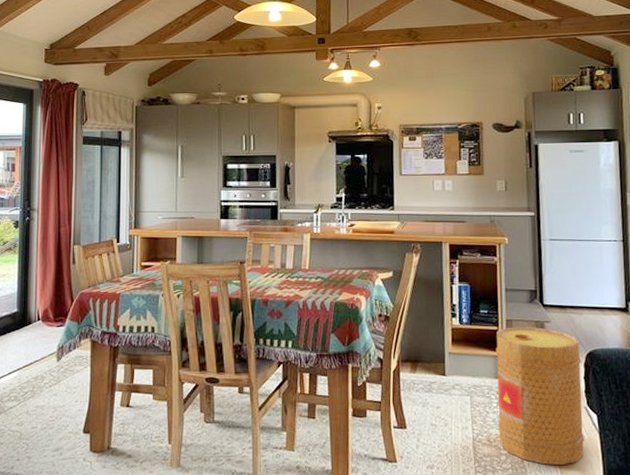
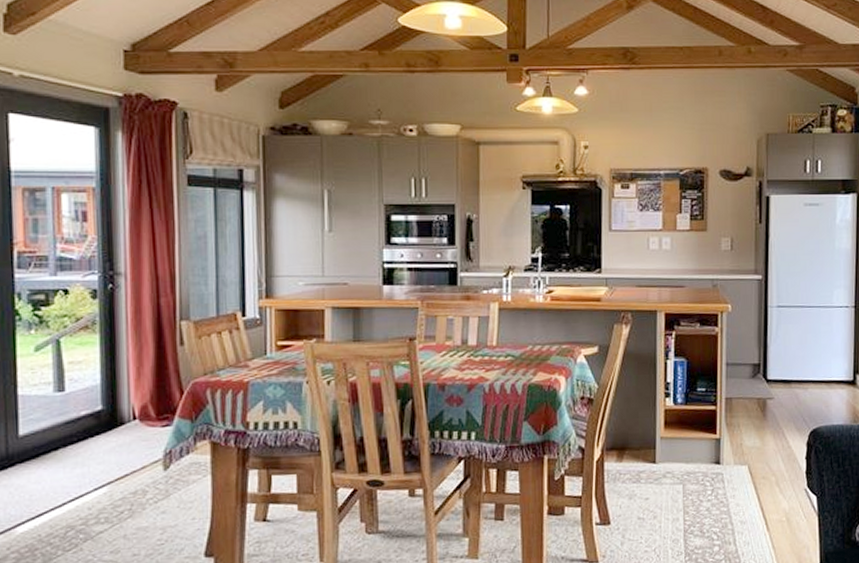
basket: present [495,326,585,465] -> none [712,405,805,553]

